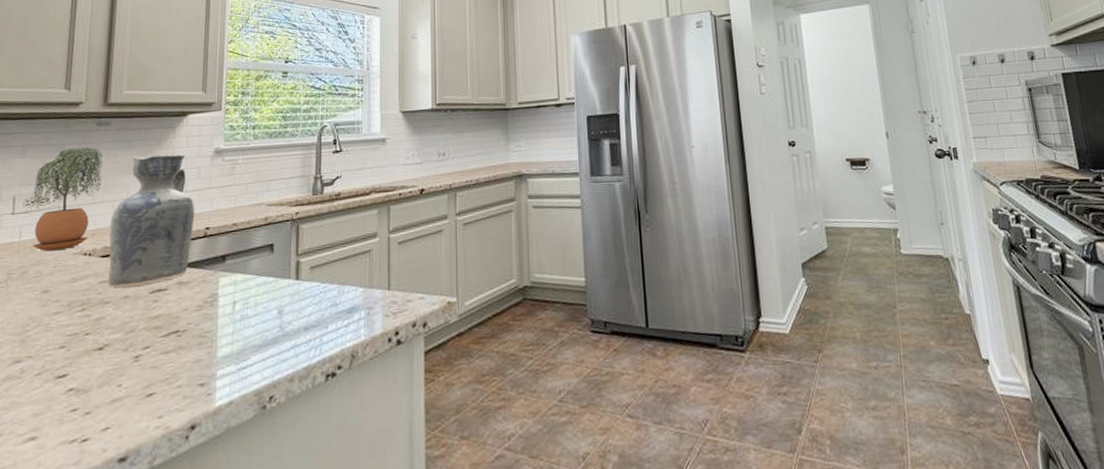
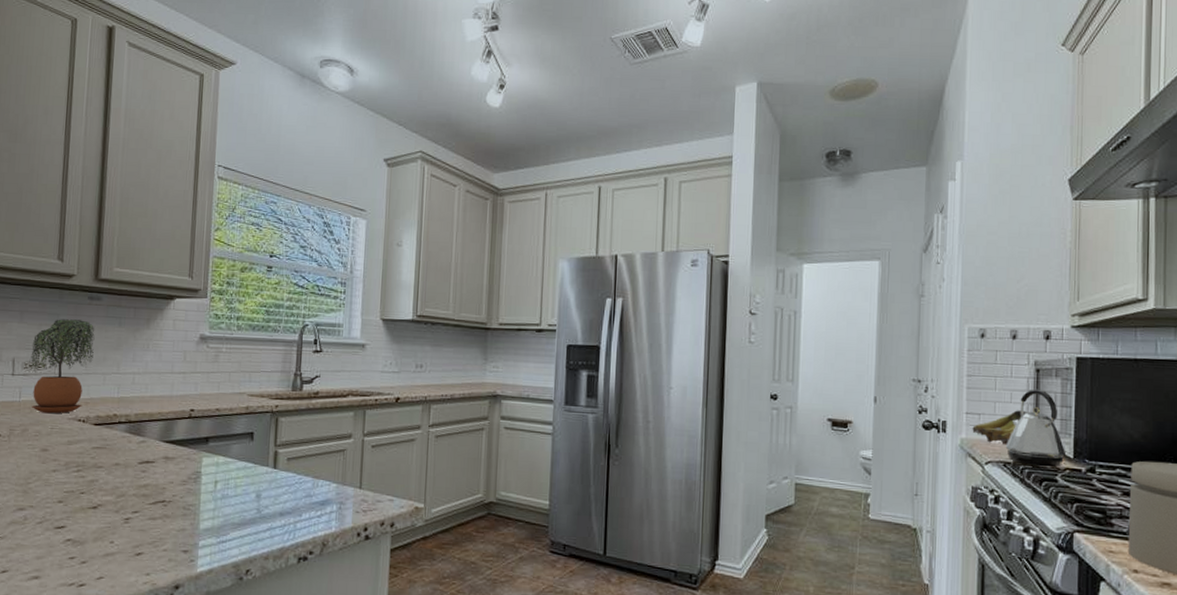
ceramic jug: present [107,153,195,288] -> none [100,333,181,457]
fruit: none [981,129,1028,164] -> present [972,410,1026,445]
kettle: none [1015,107,1071,182] -> present [1005,389,1065,467]

